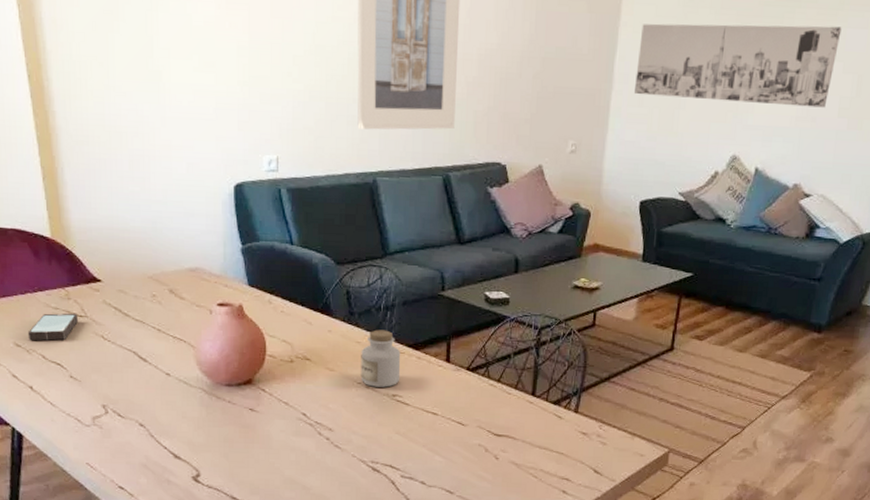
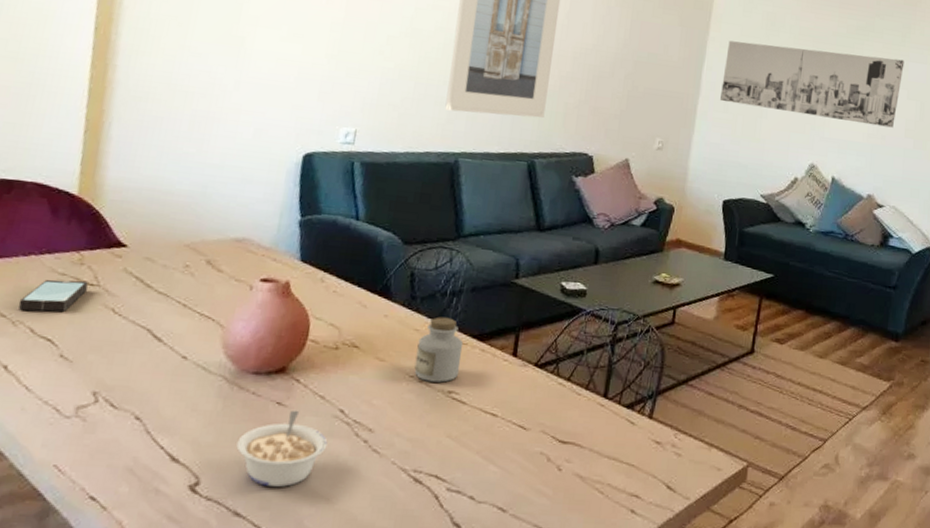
legume: none [223,414,297,477] -> present [236,409,328,487]

